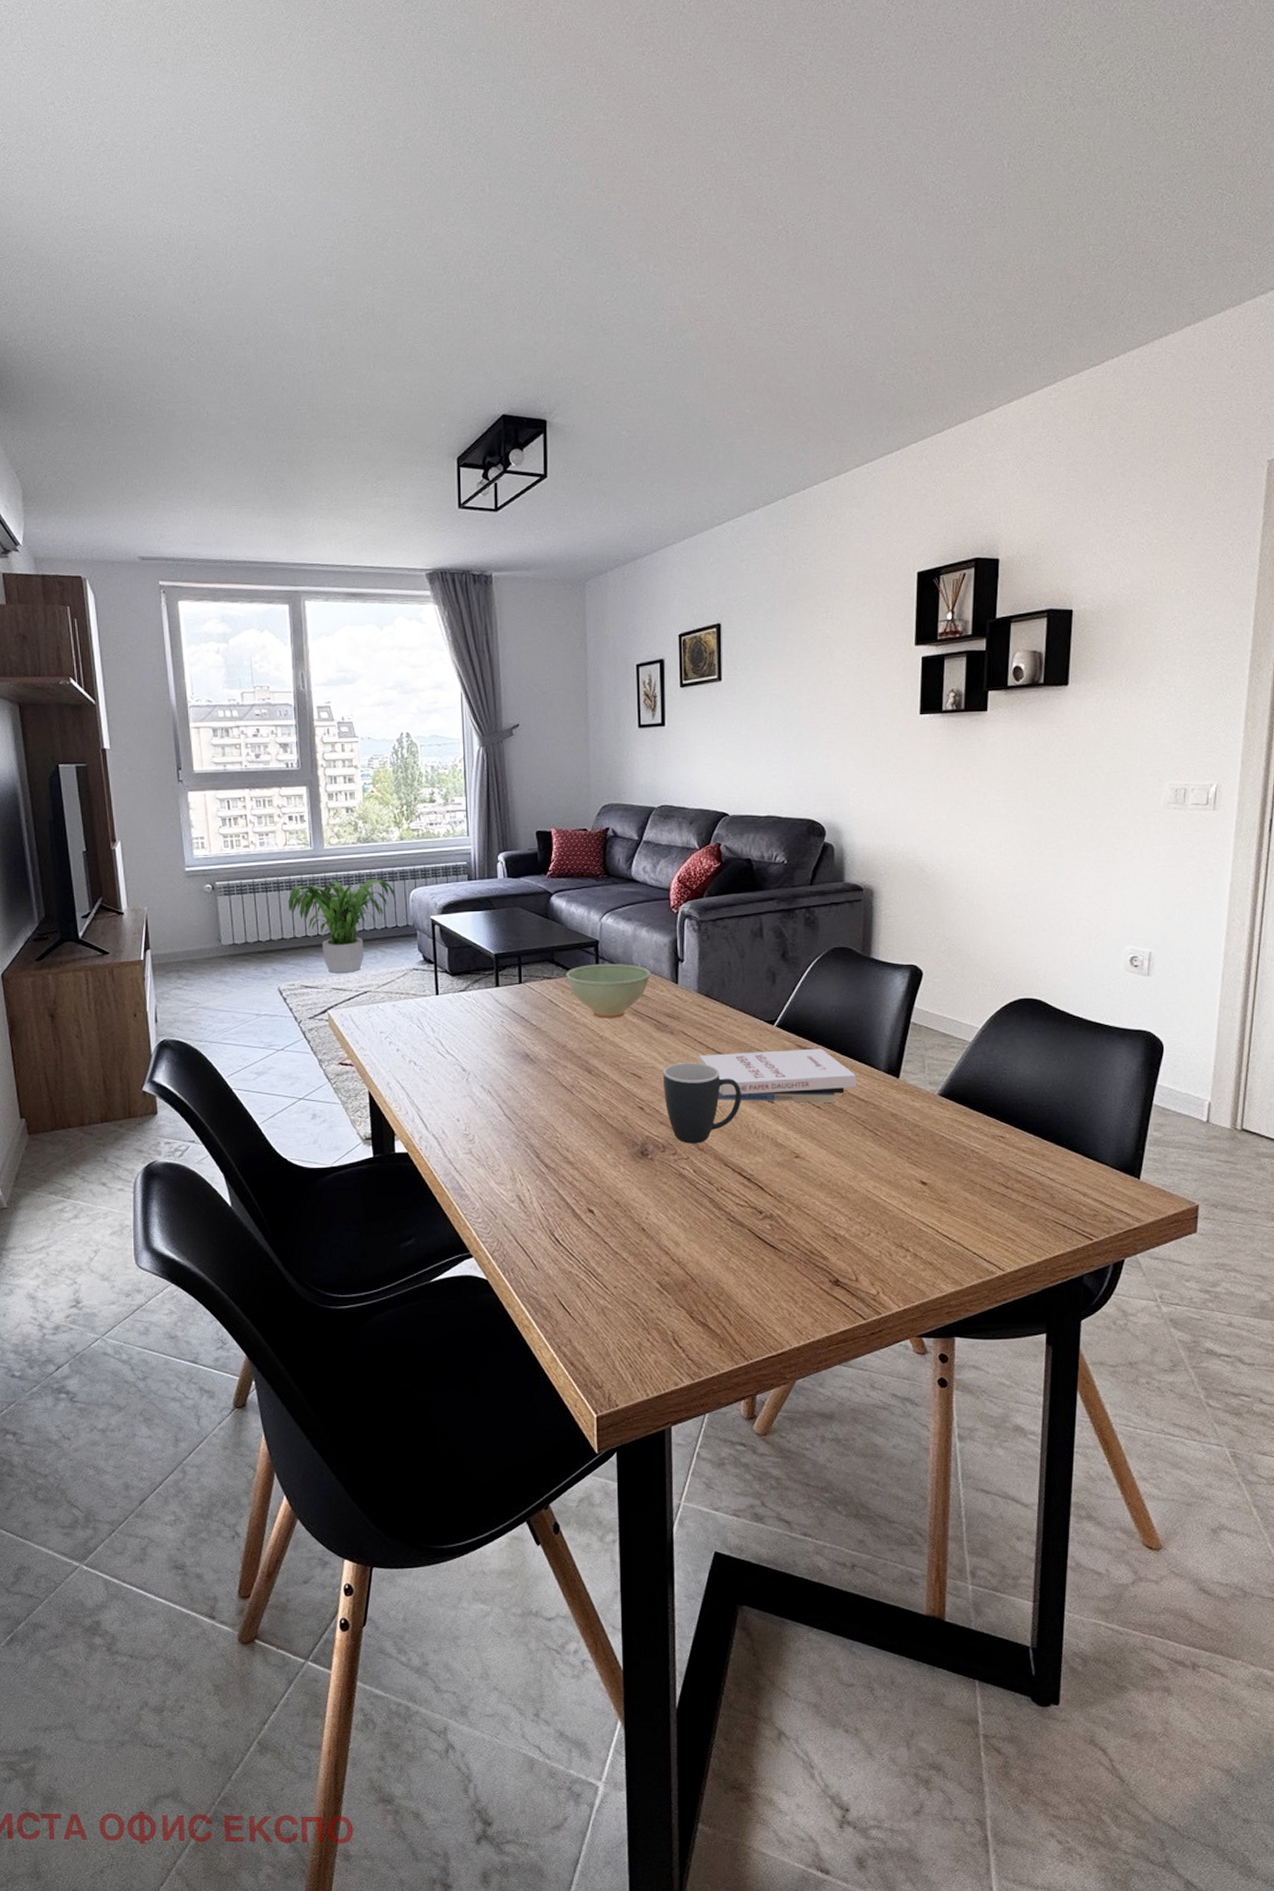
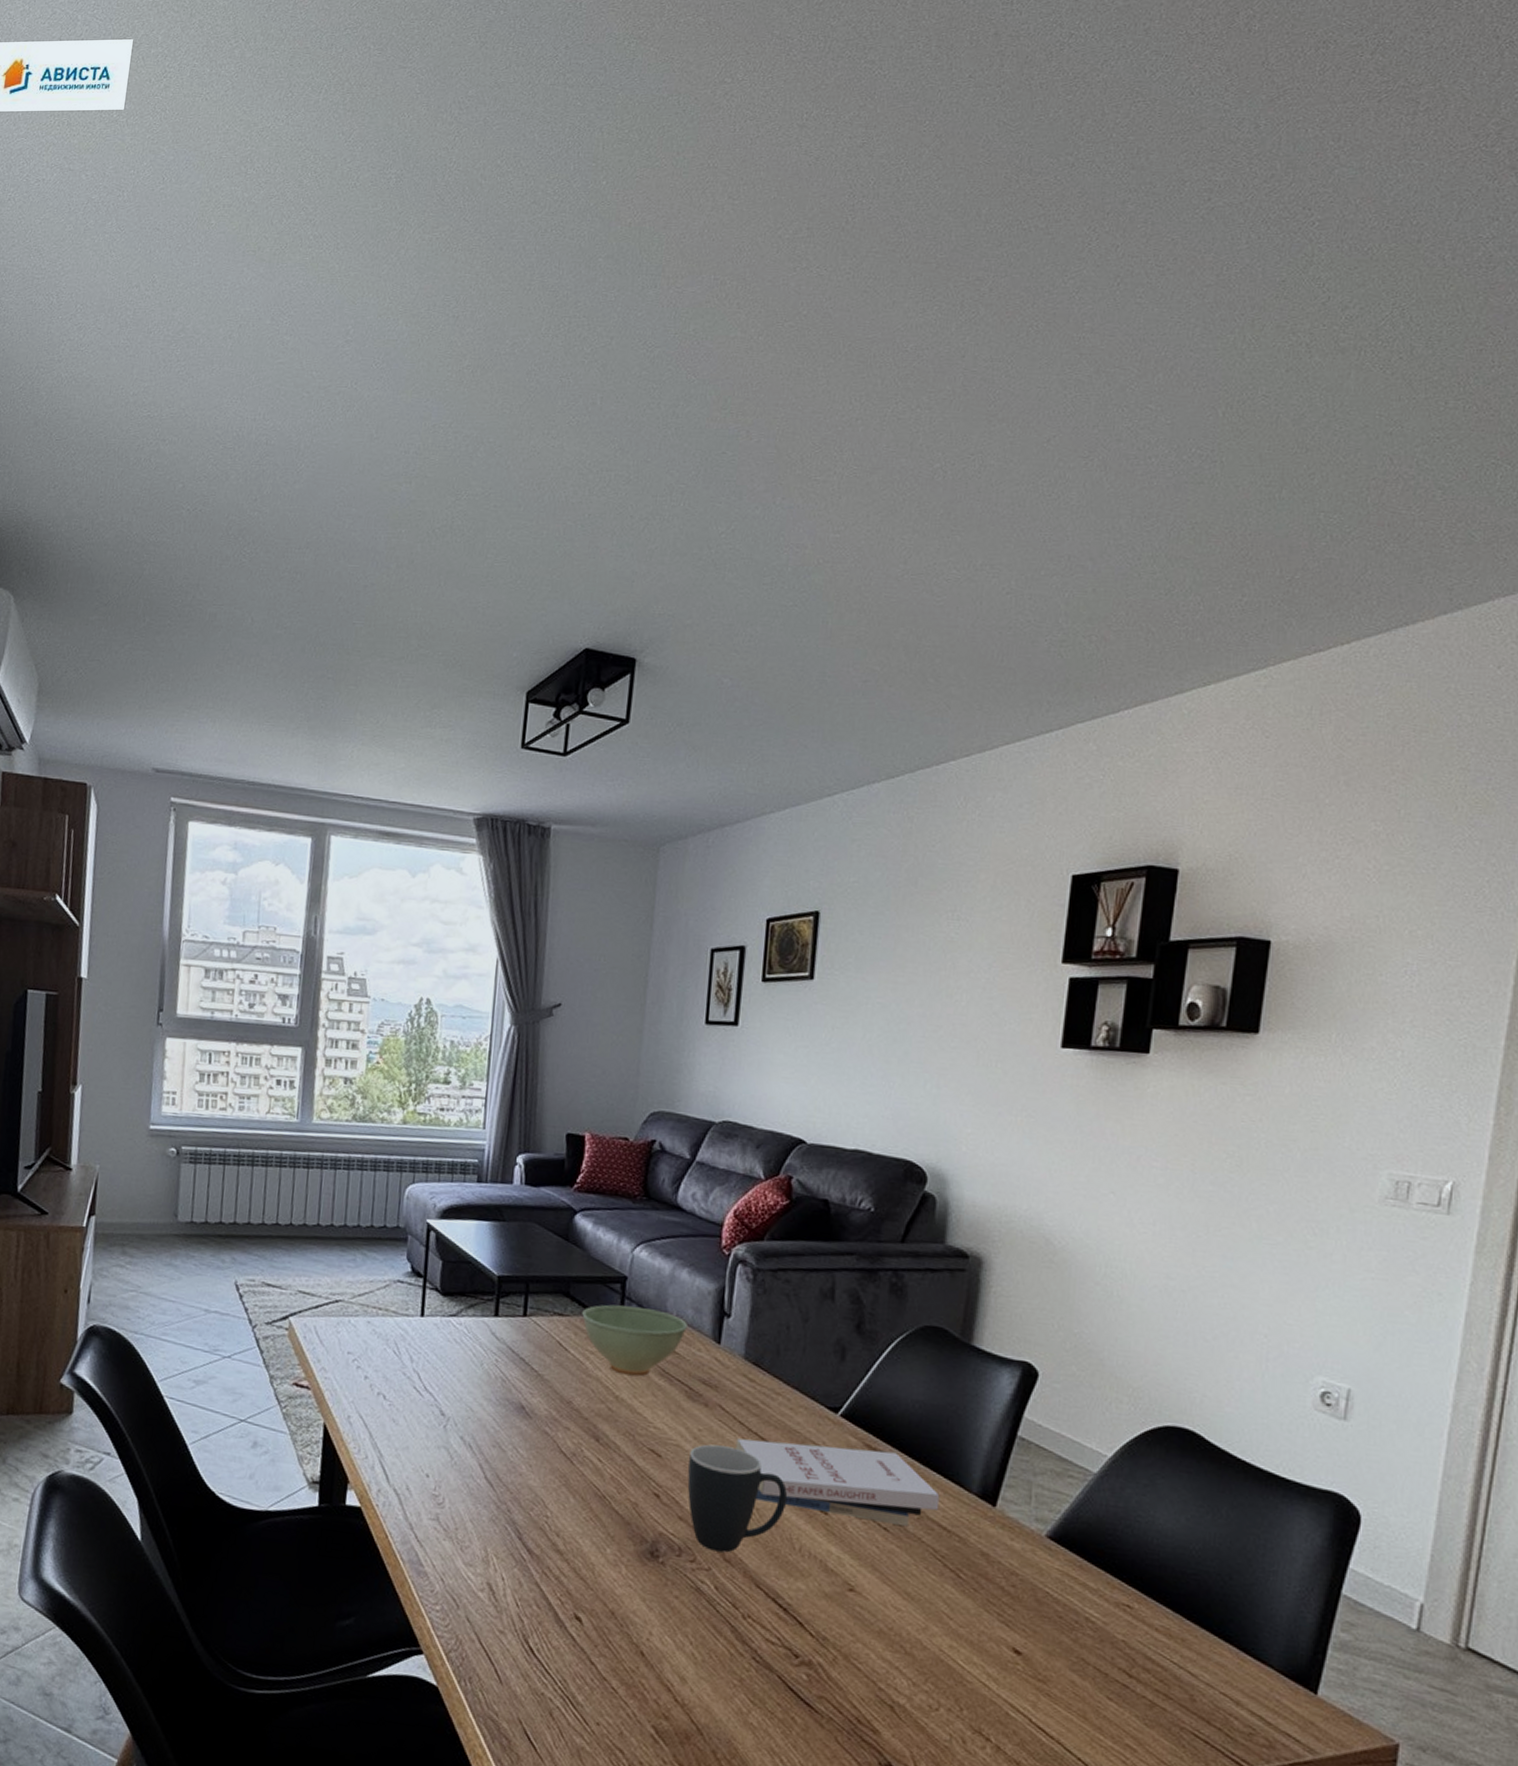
potted plant: present [288,878,396,973] -> none [261,1162,389,1275]

